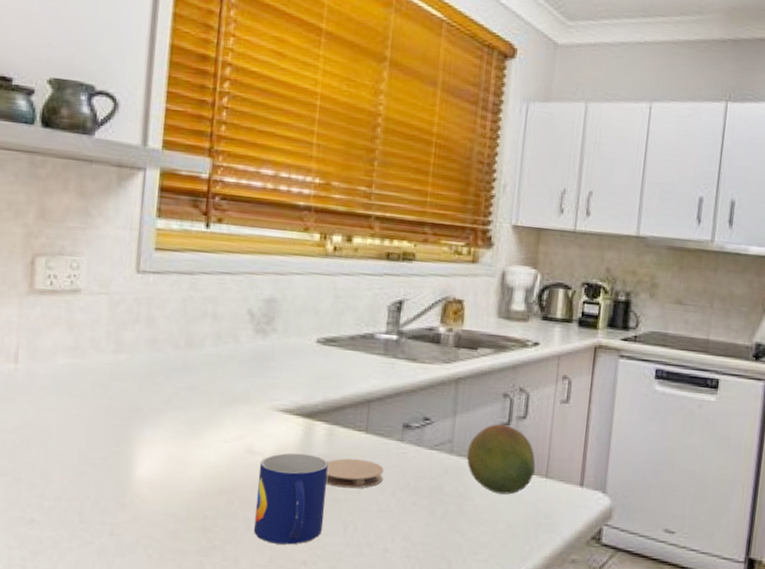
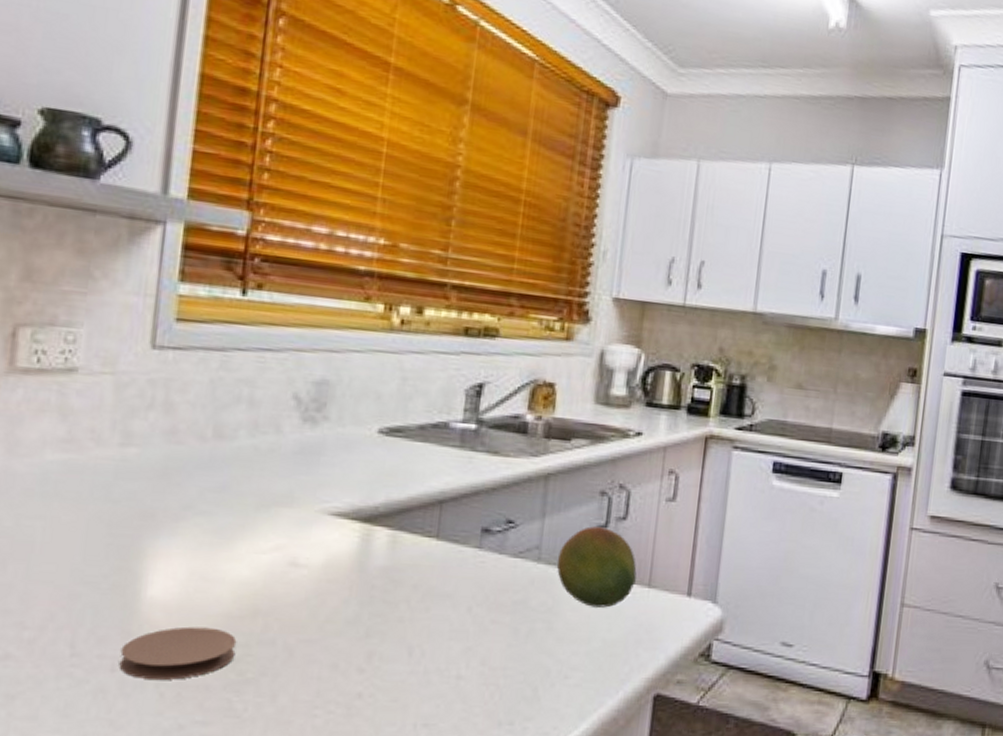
coaster: none [116,501,207,544] -> present [119,626,237,680]
mug: present [253,452,328,545] -> none [296,564,390,675]
coaster: present [325,458,384,489] -> none [386,570,458,605]

